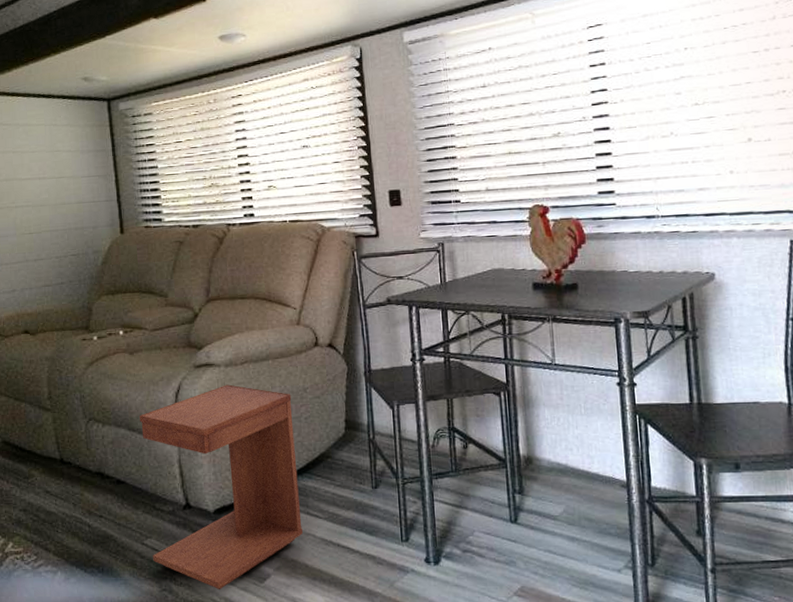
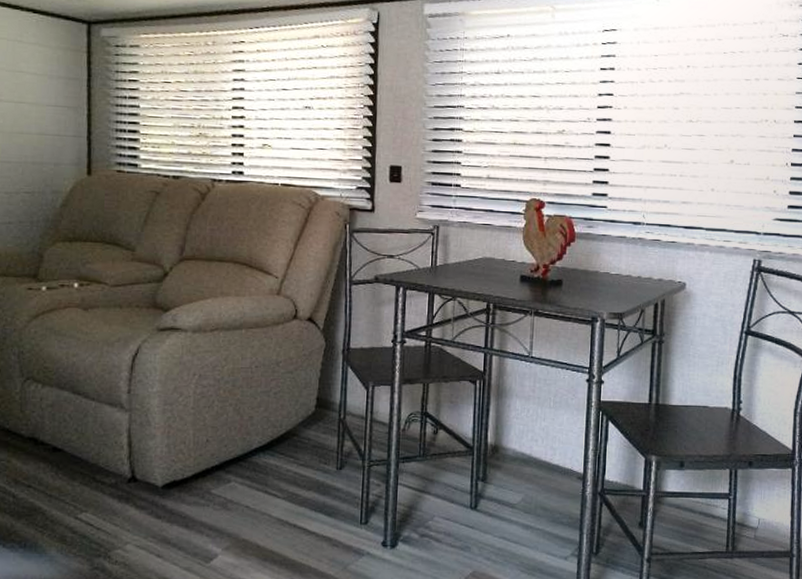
side table: present [140,384,303,589] -> none [86,351,262,569]

